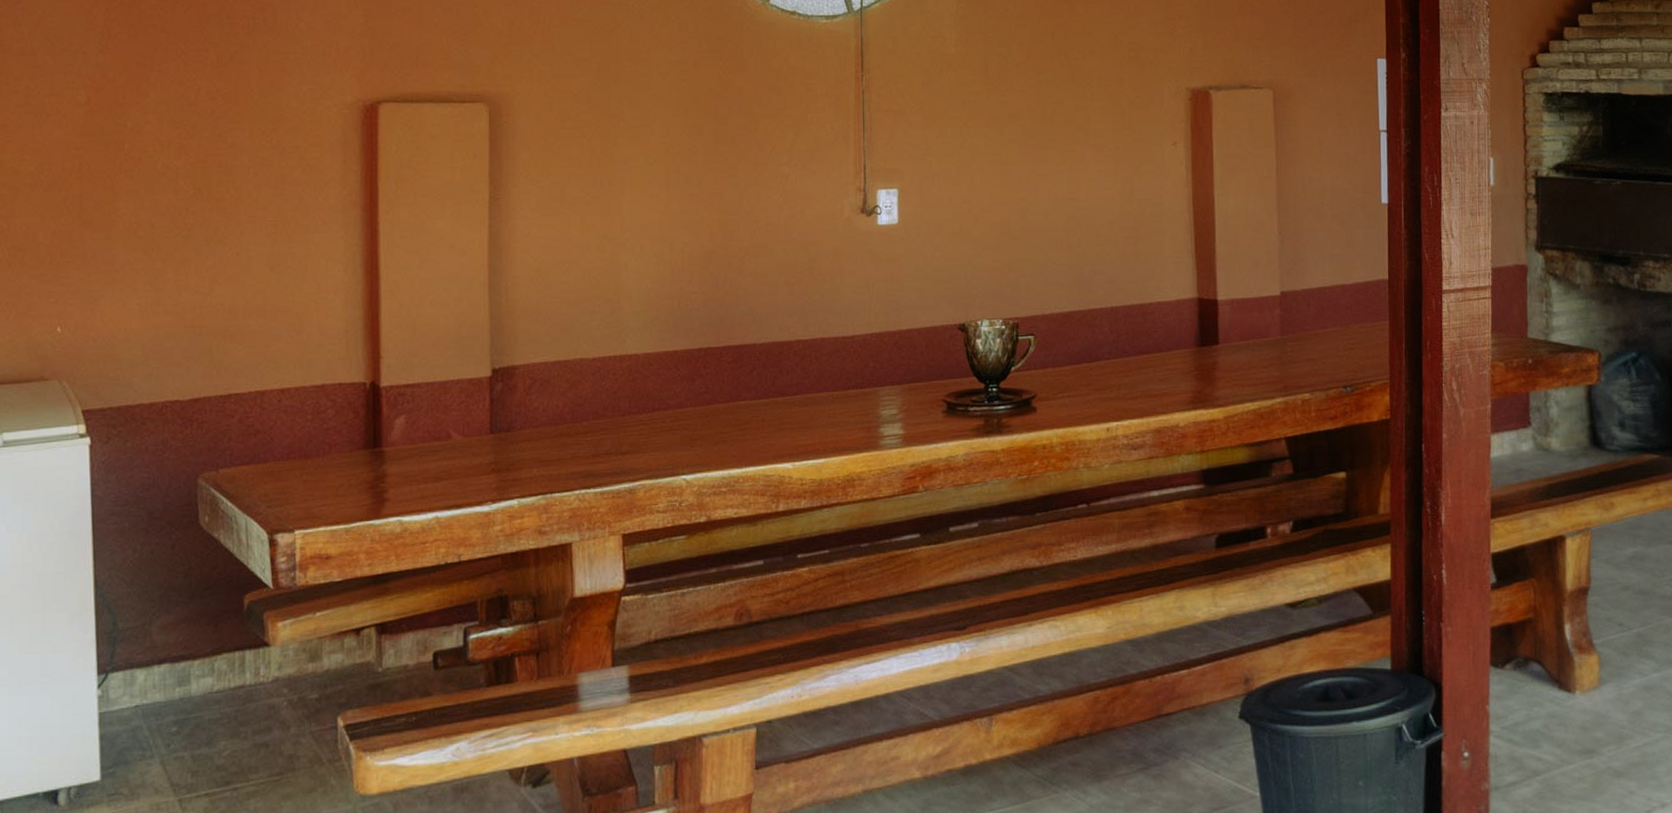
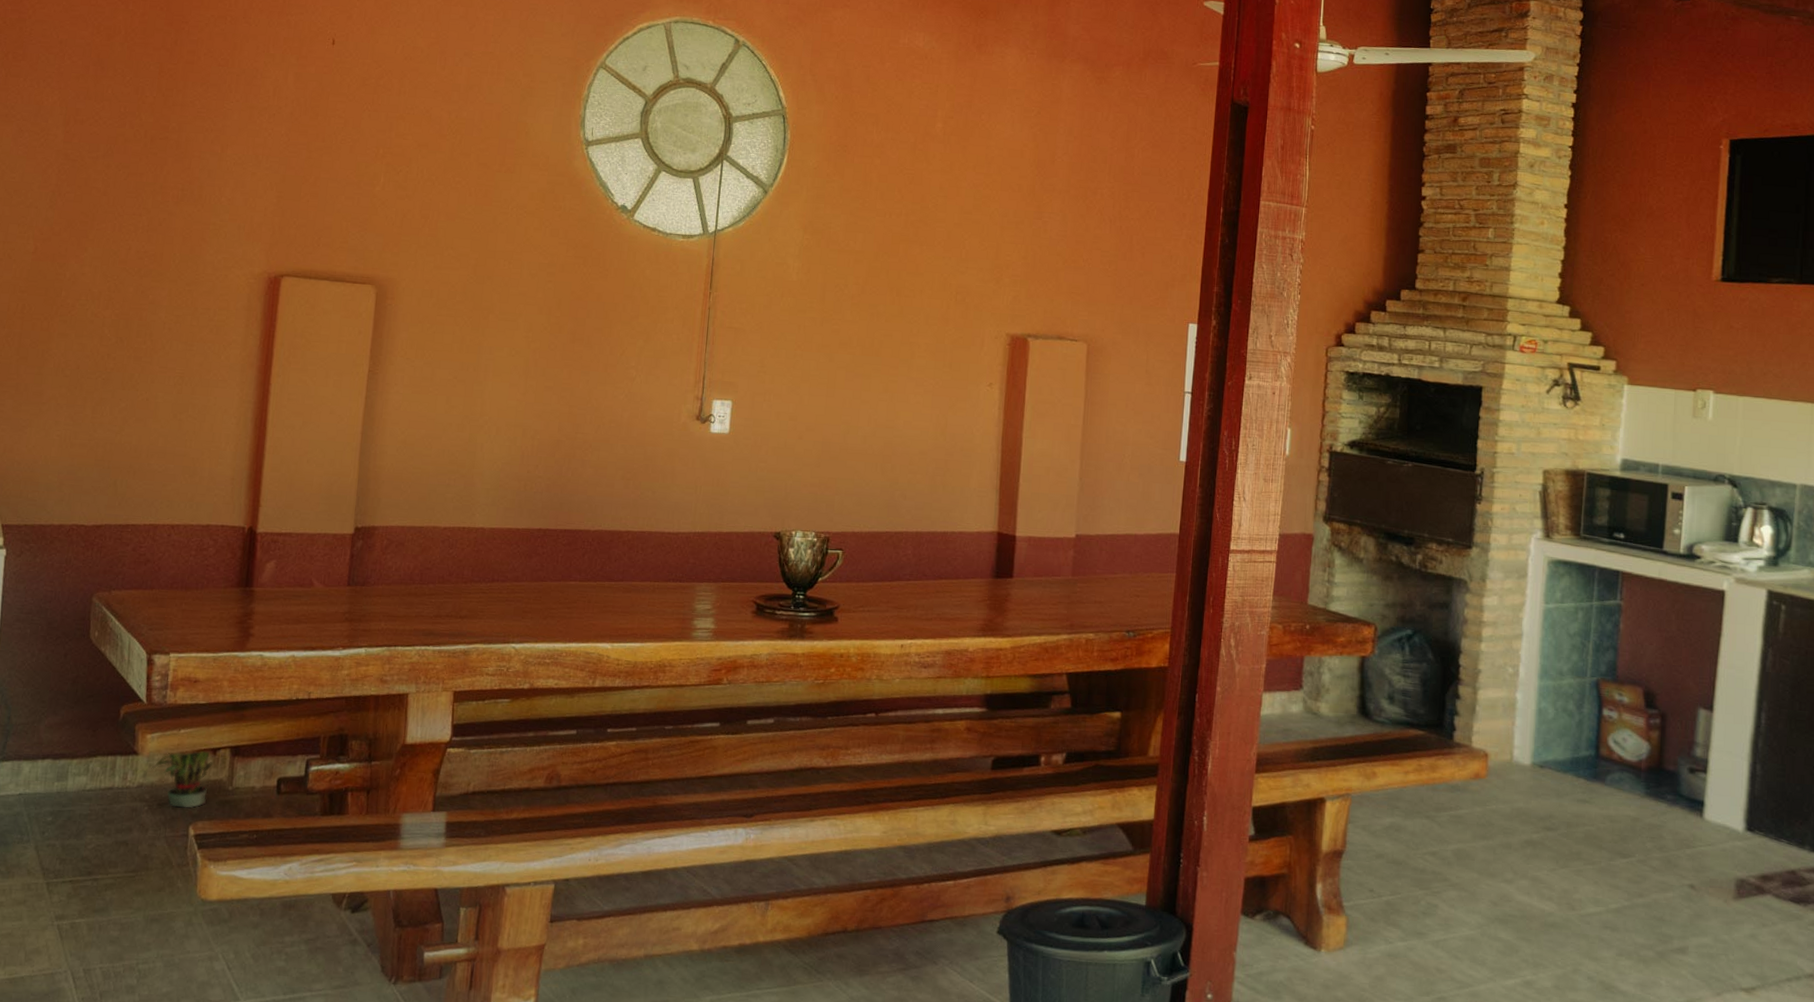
potted plant: none [286,632,358,698] -> present [151,751,213,808]

